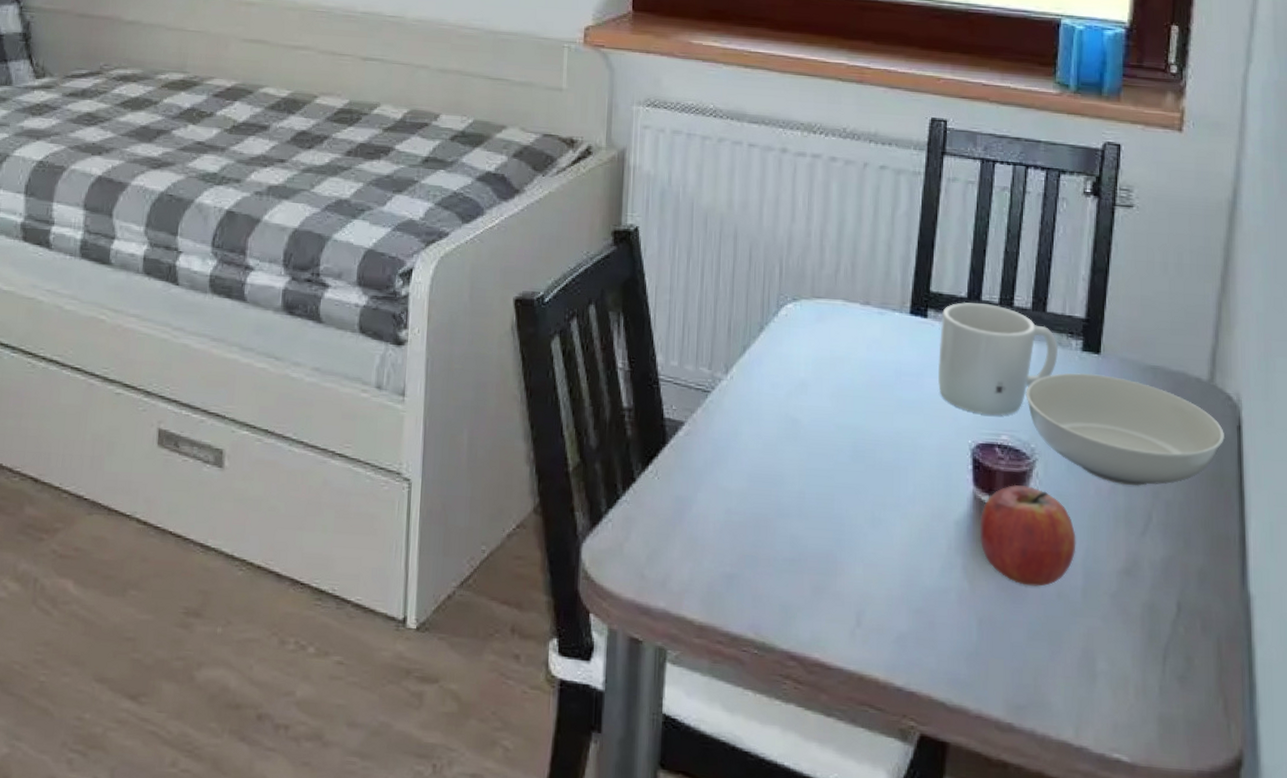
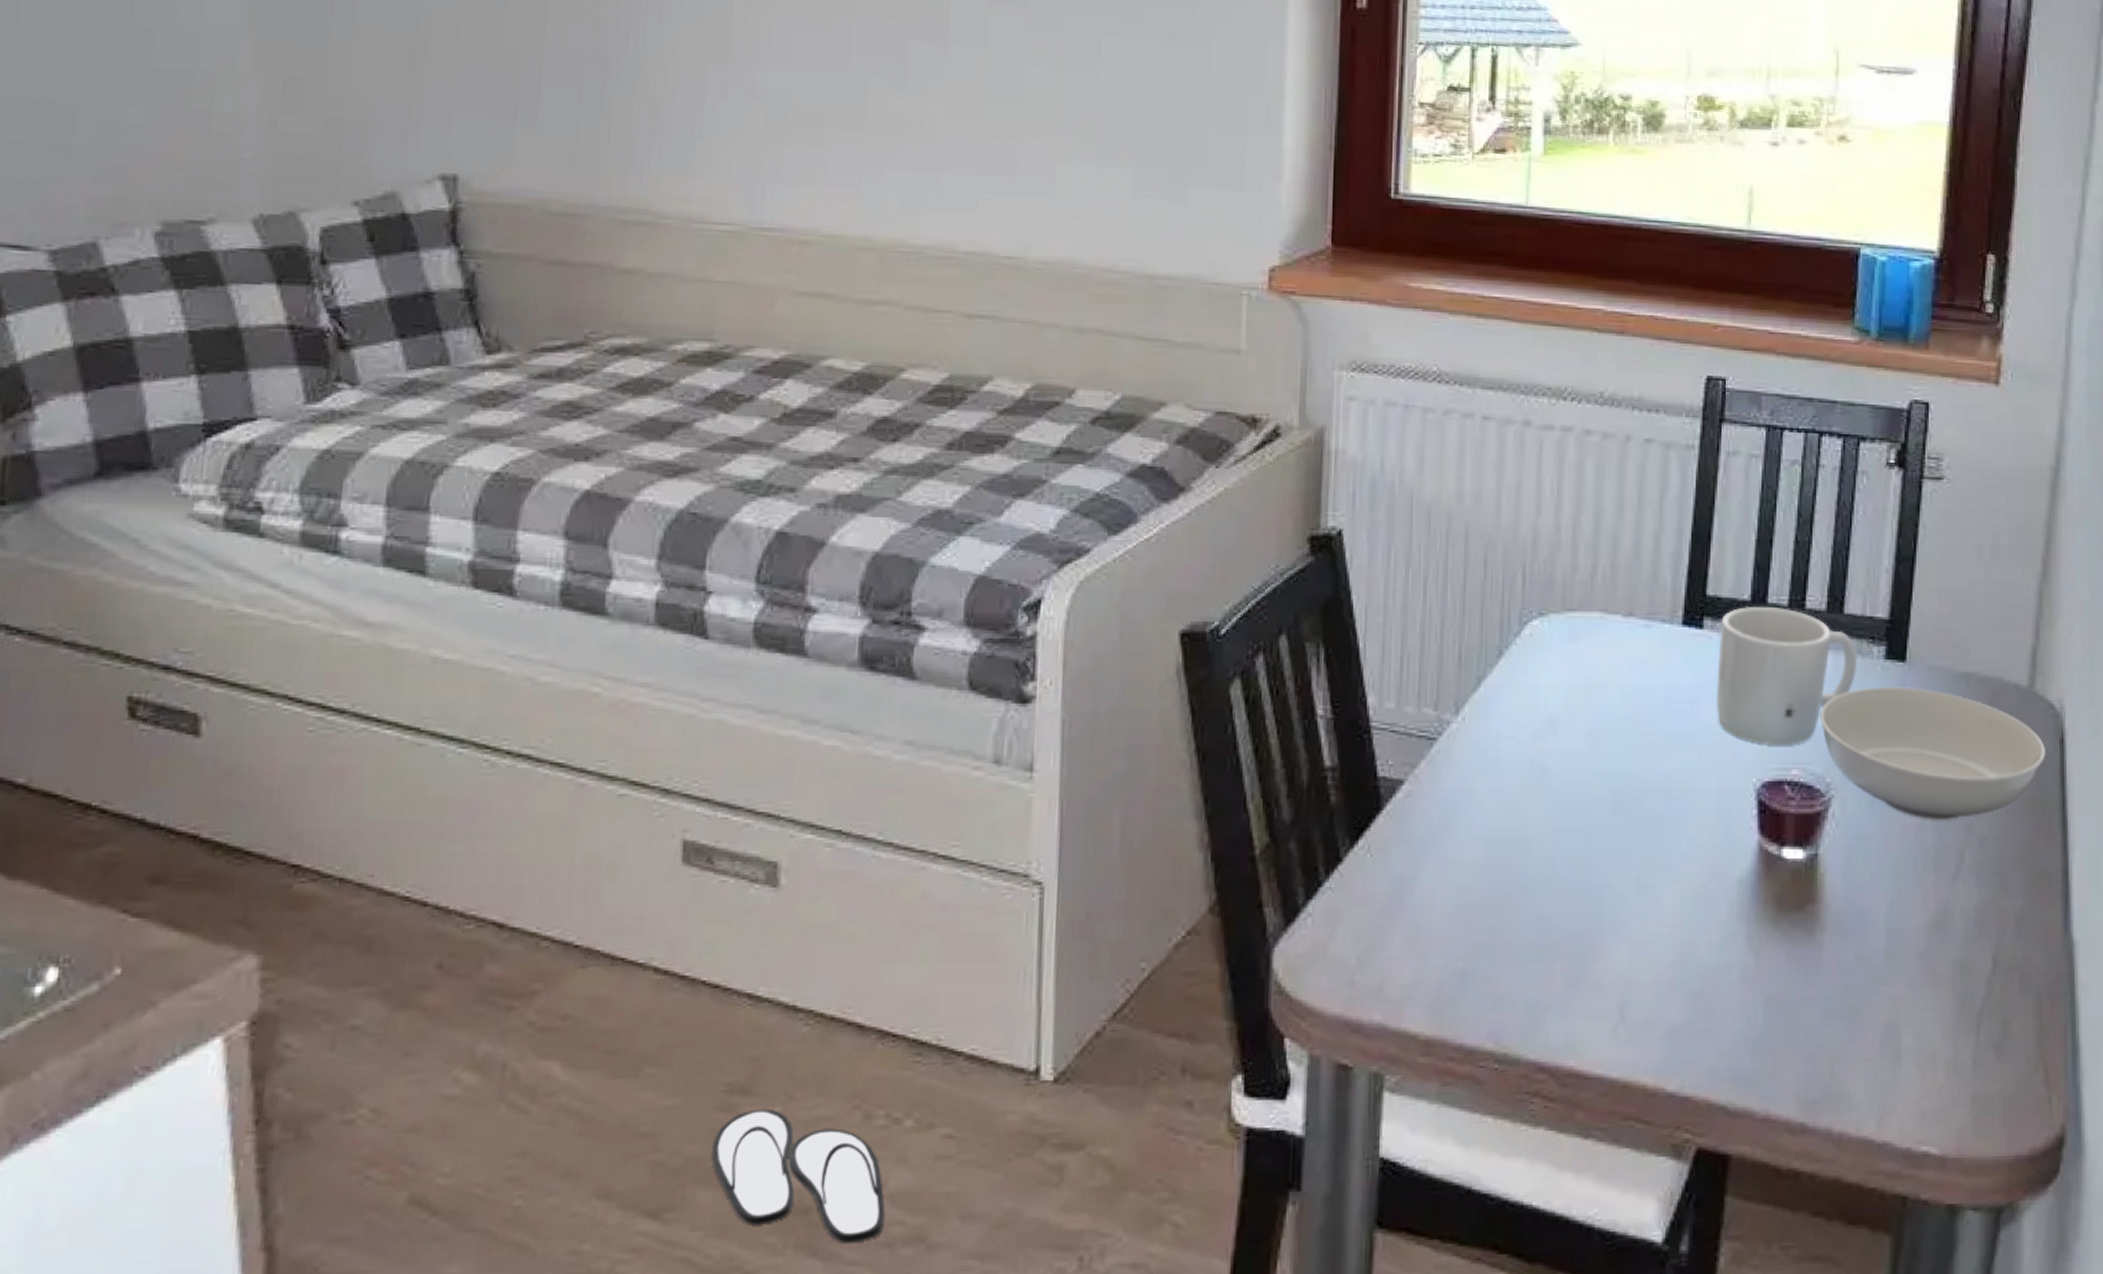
slippers: none [173,628,294,735] -> present [711,1109,886,1244]
fruit: present [979,484,1076,587] -> none [1766,829,1879,952]

